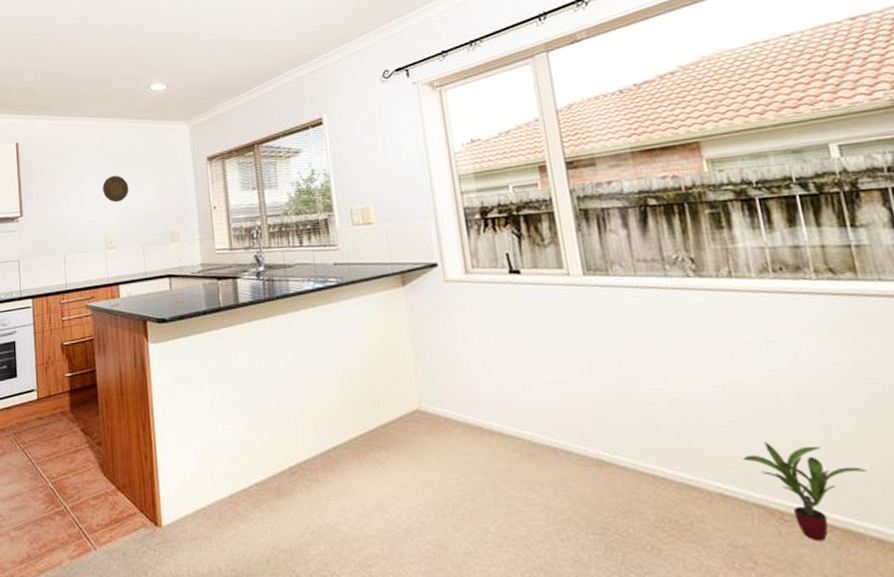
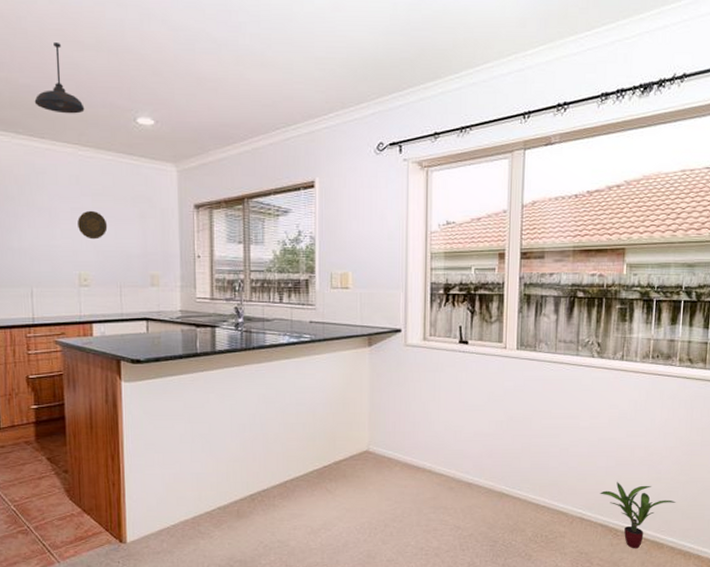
pendant light: none [64,33,106,92] -> present [34,43,85,114]

